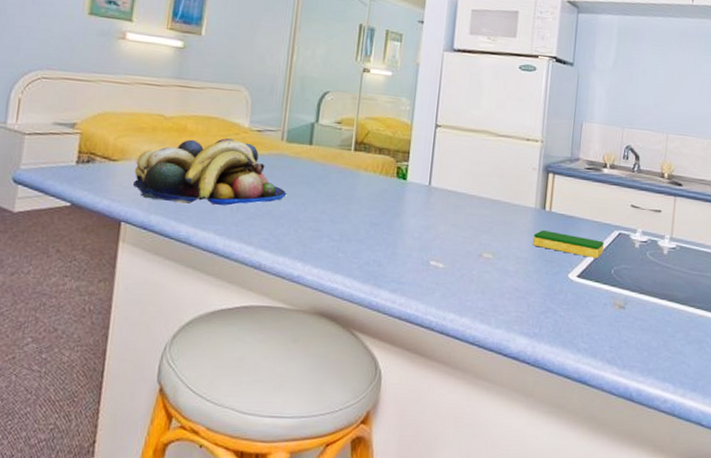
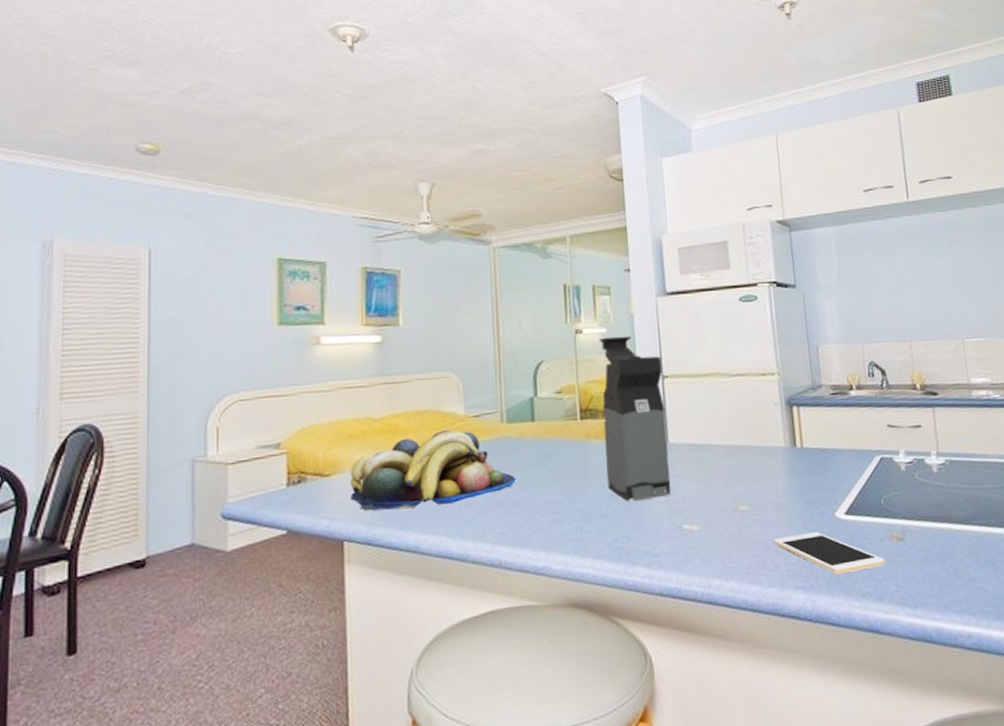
coffee maker: none [369,80,438,233] -> present [598,336,671,501]
cell phone: none [508,287,605,328] -> present [773,532,886,575]
dish sponge: present [532,230,604,258] -> none [789,469,868,491]

